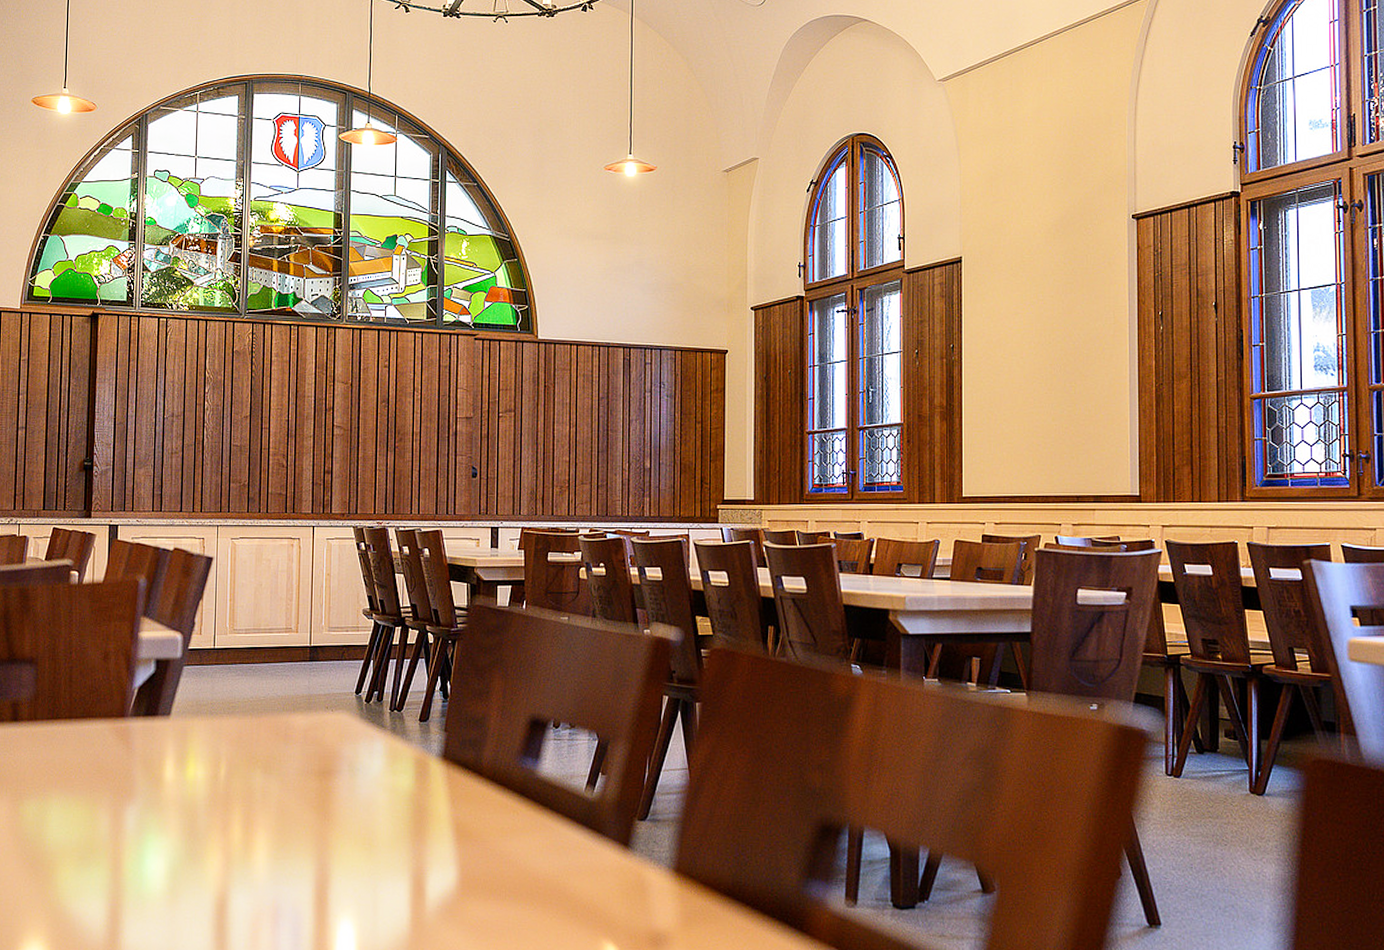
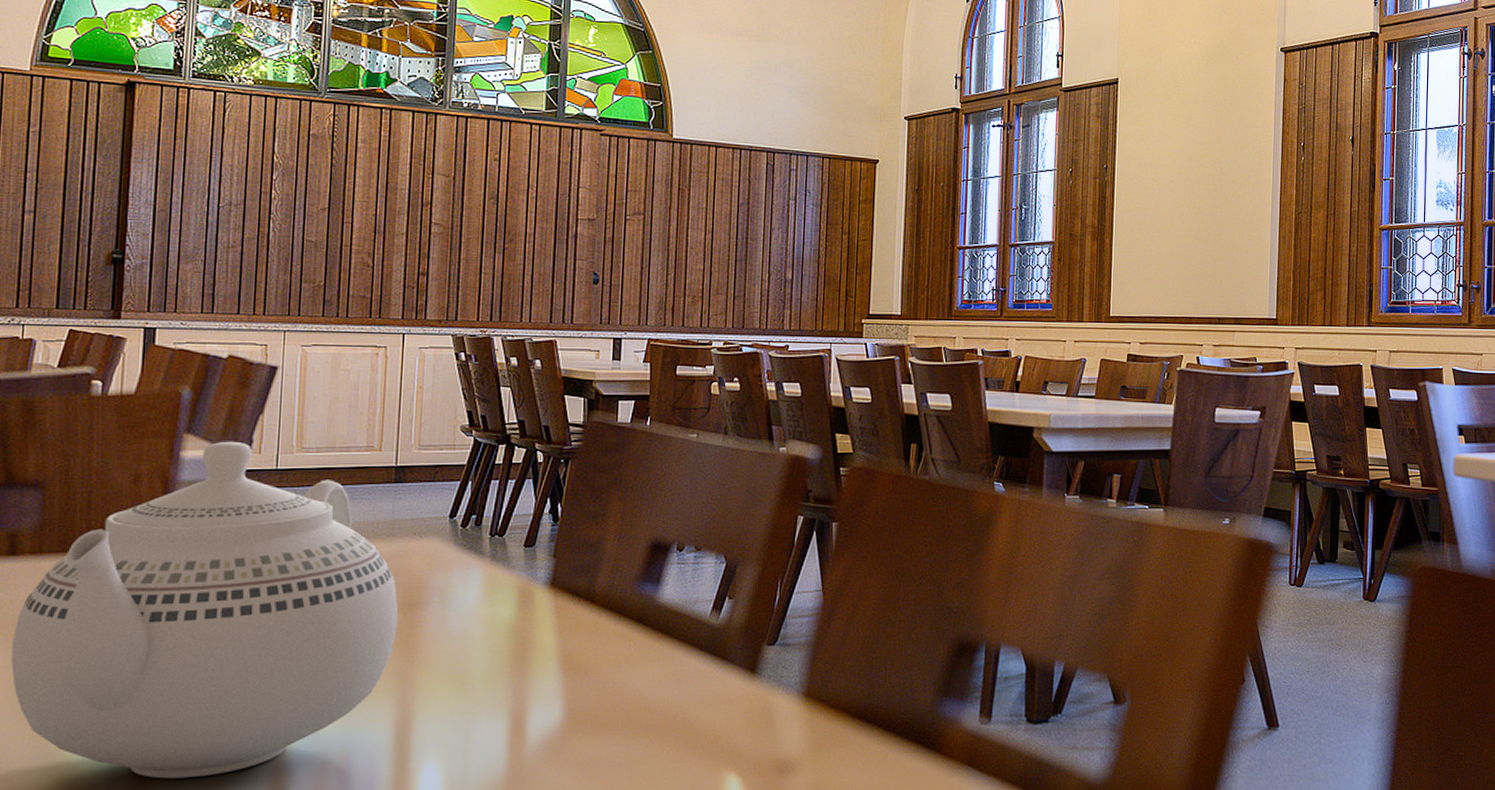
teapot: none [16,623,316,921] -> present [11,441,399,779]

